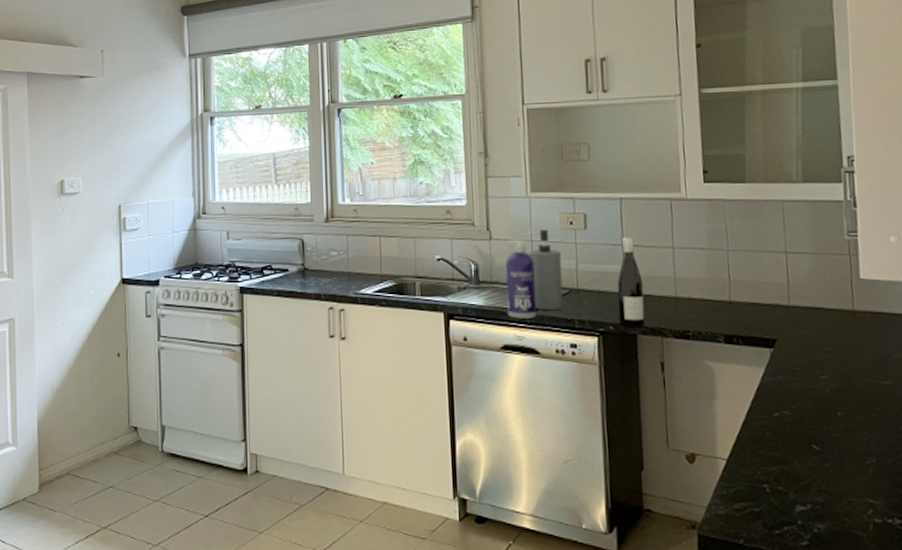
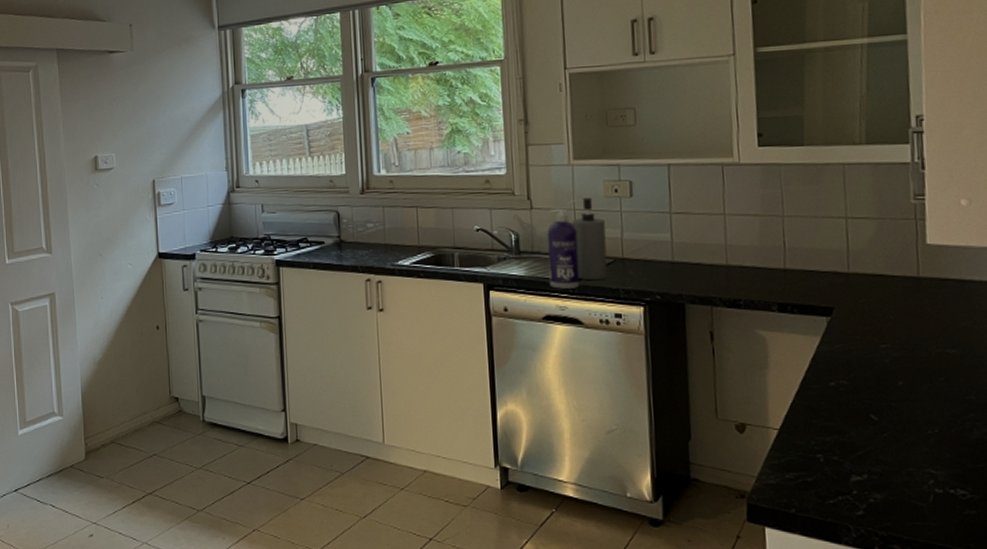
bottle: present [617,236,646,328] -> none [664,203,694,298]

